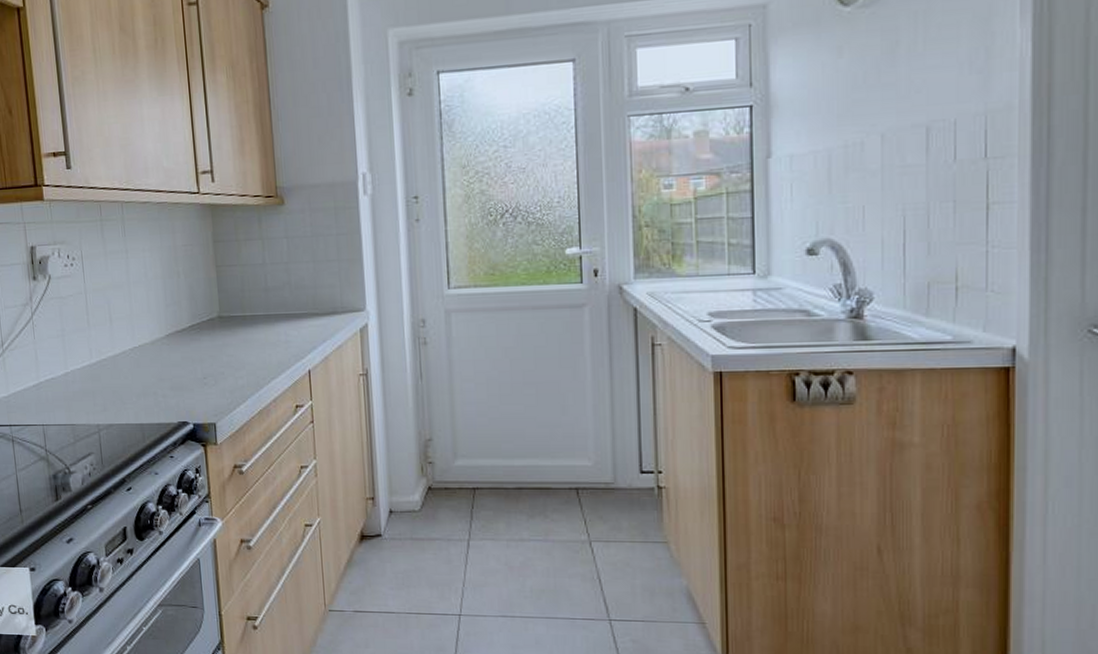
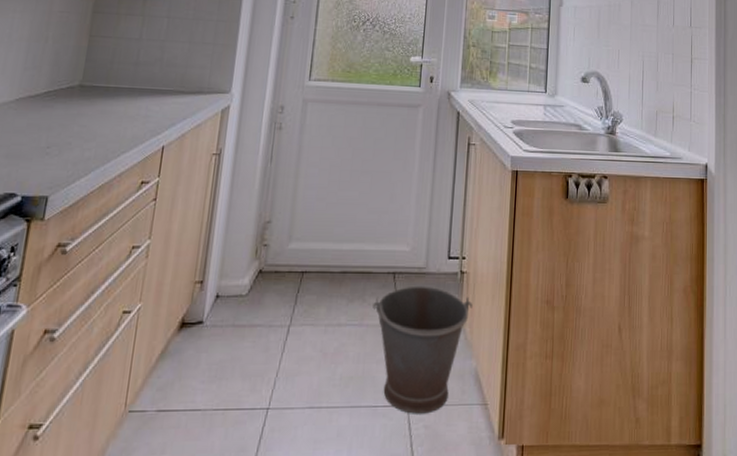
bucket: none [557,501,676,629] -> present [373,285,473,414]

